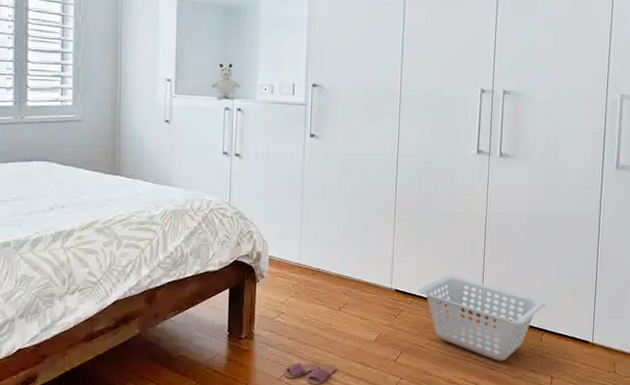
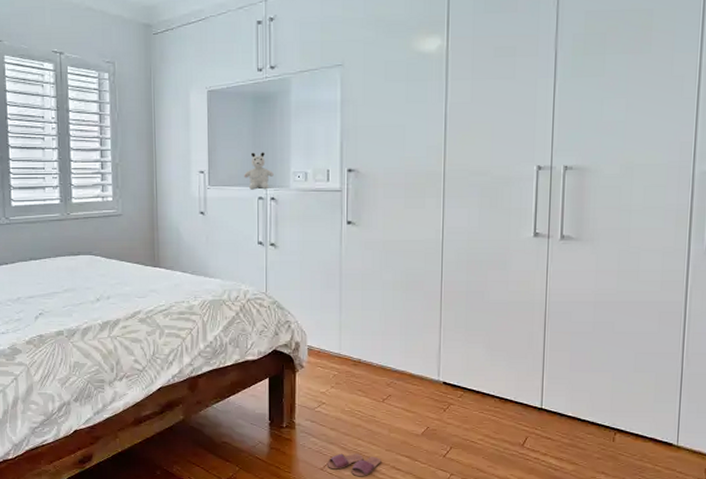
laundry basket: present [418,275,546,361] -> none [469,368,619,461]

